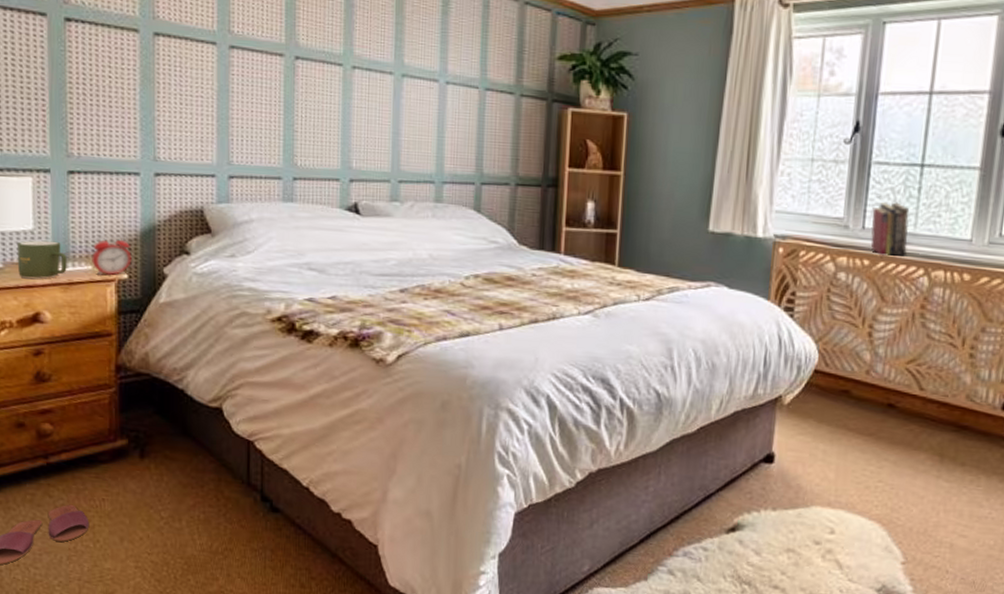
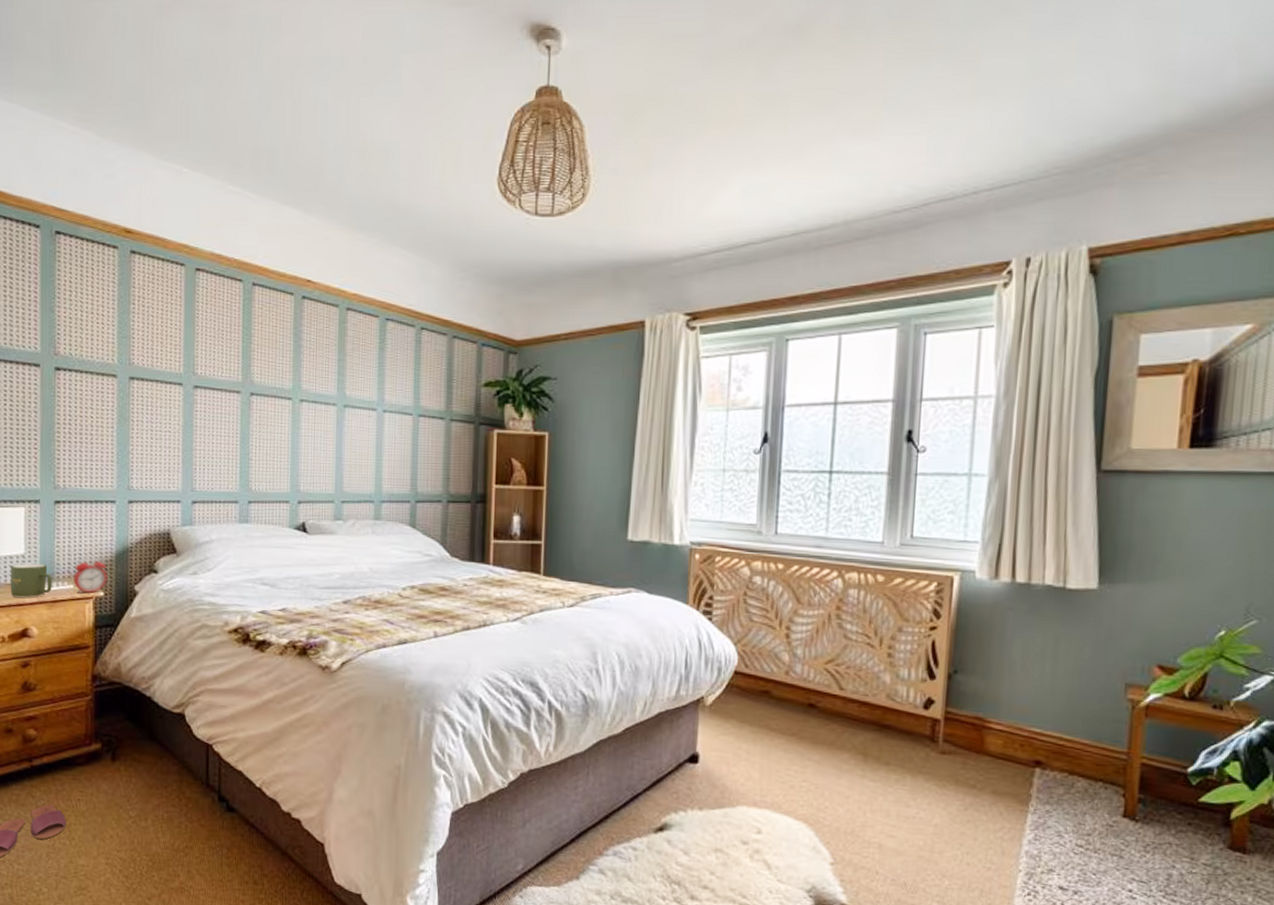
books: present [870,202,909,257] -> none [783,508,821,560]

